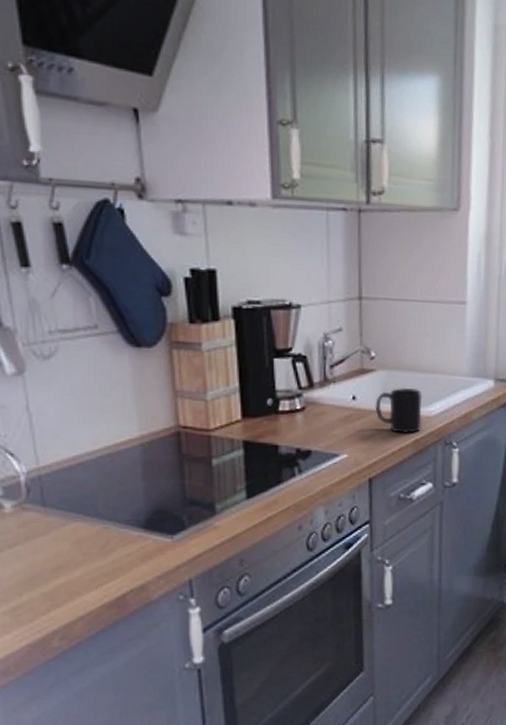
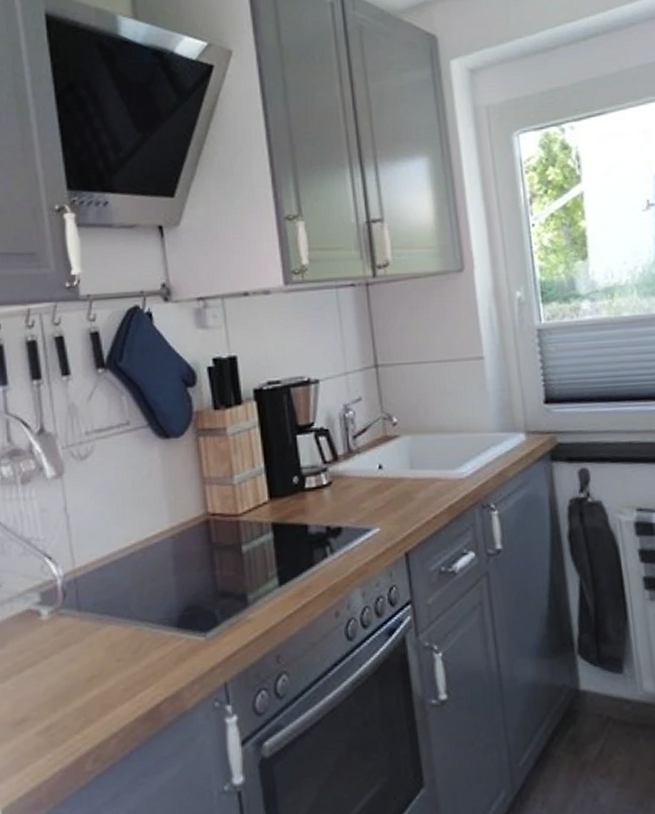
mug: present [375,387,423,434] -> none [403,450,454,501]

